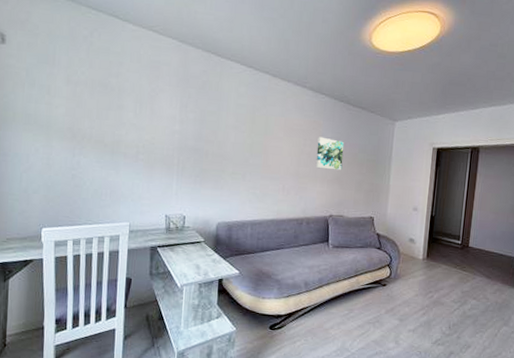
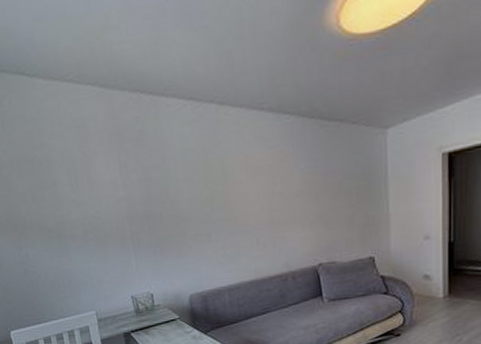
wall art: present [315,136,345,171] -> none [289,169,326,210]

